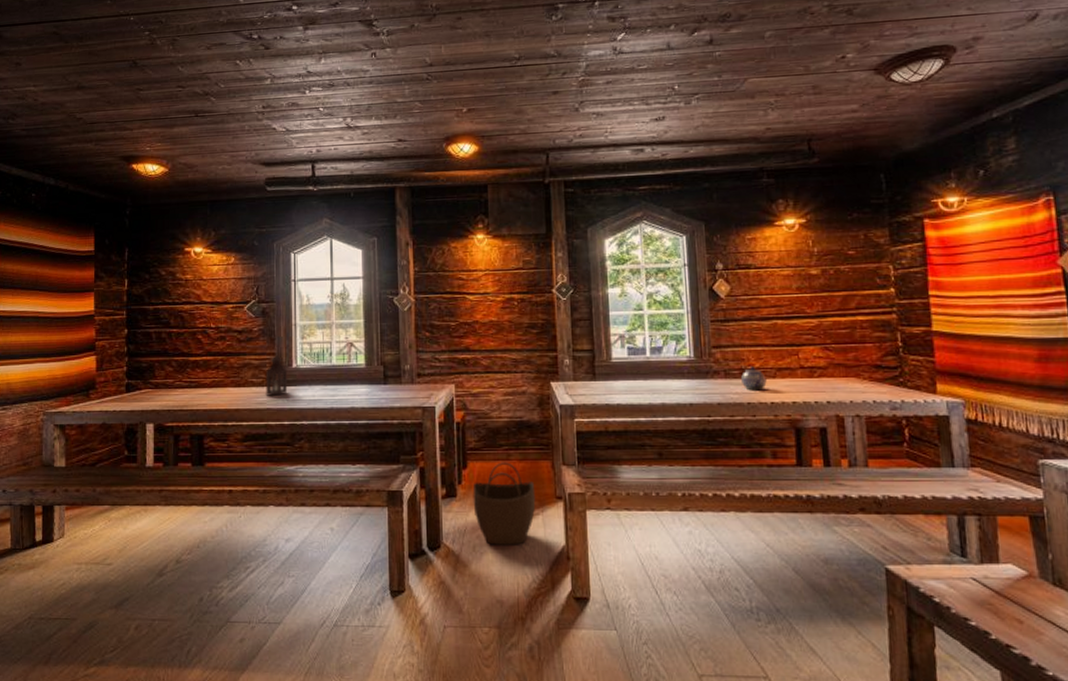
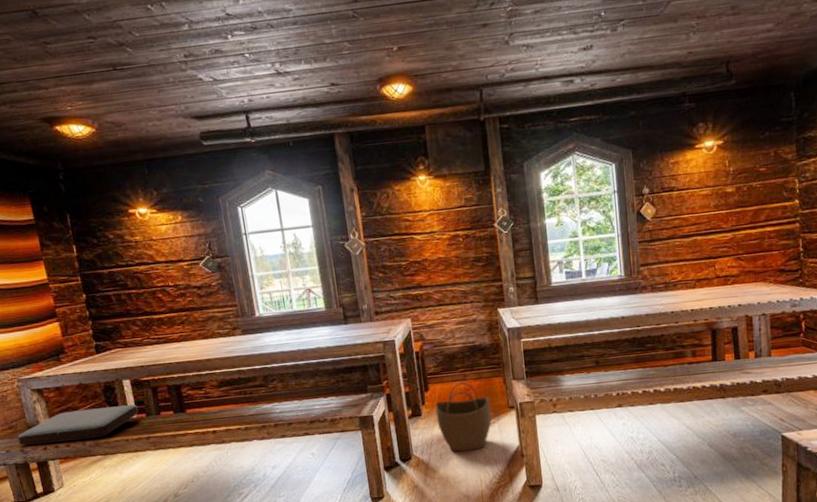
cushion: none [29,452,156,486] -> present [17,404,139,446]
lantern: present [265,351,288,396] -> none [230,303,255,345]
teapot: present [740,365,767,391] -> none [665,279,688,301]

